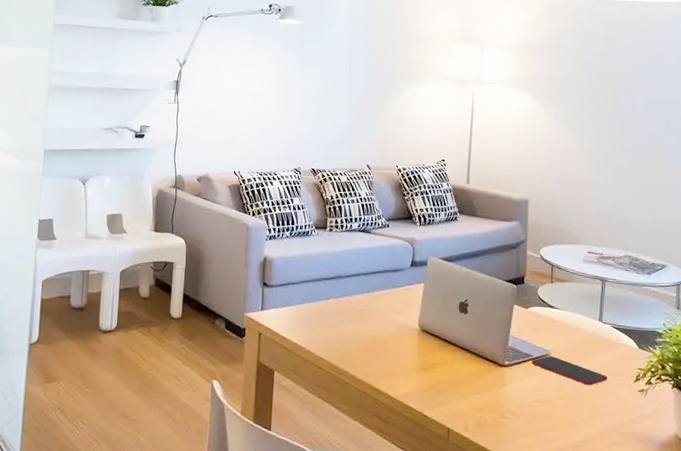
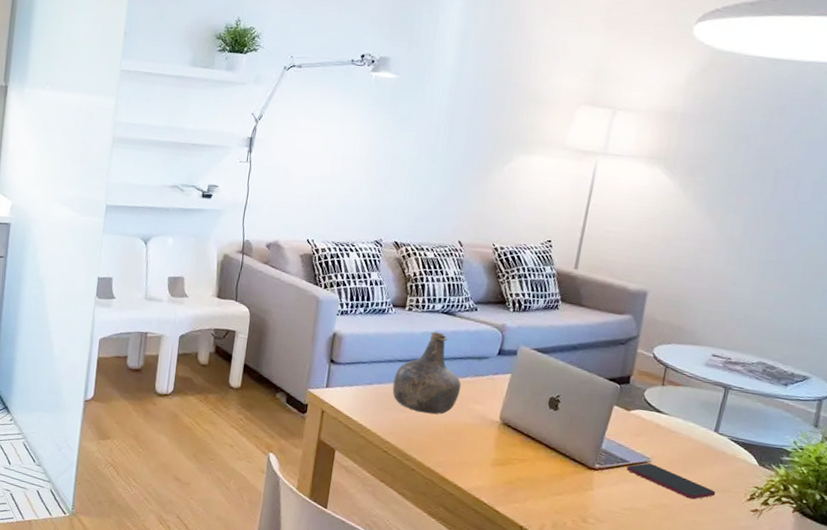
bottle: none [321,249,382,327] -> present [392,331,462,414]

